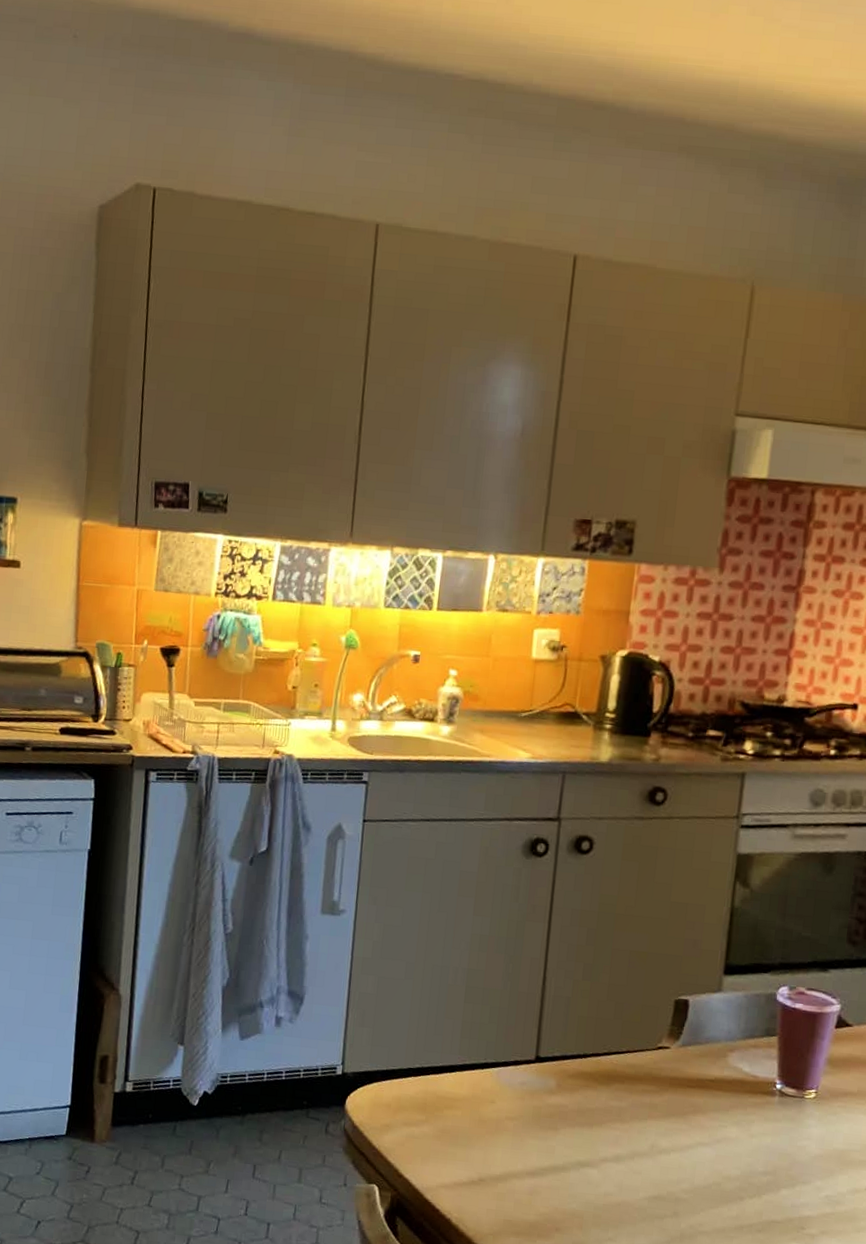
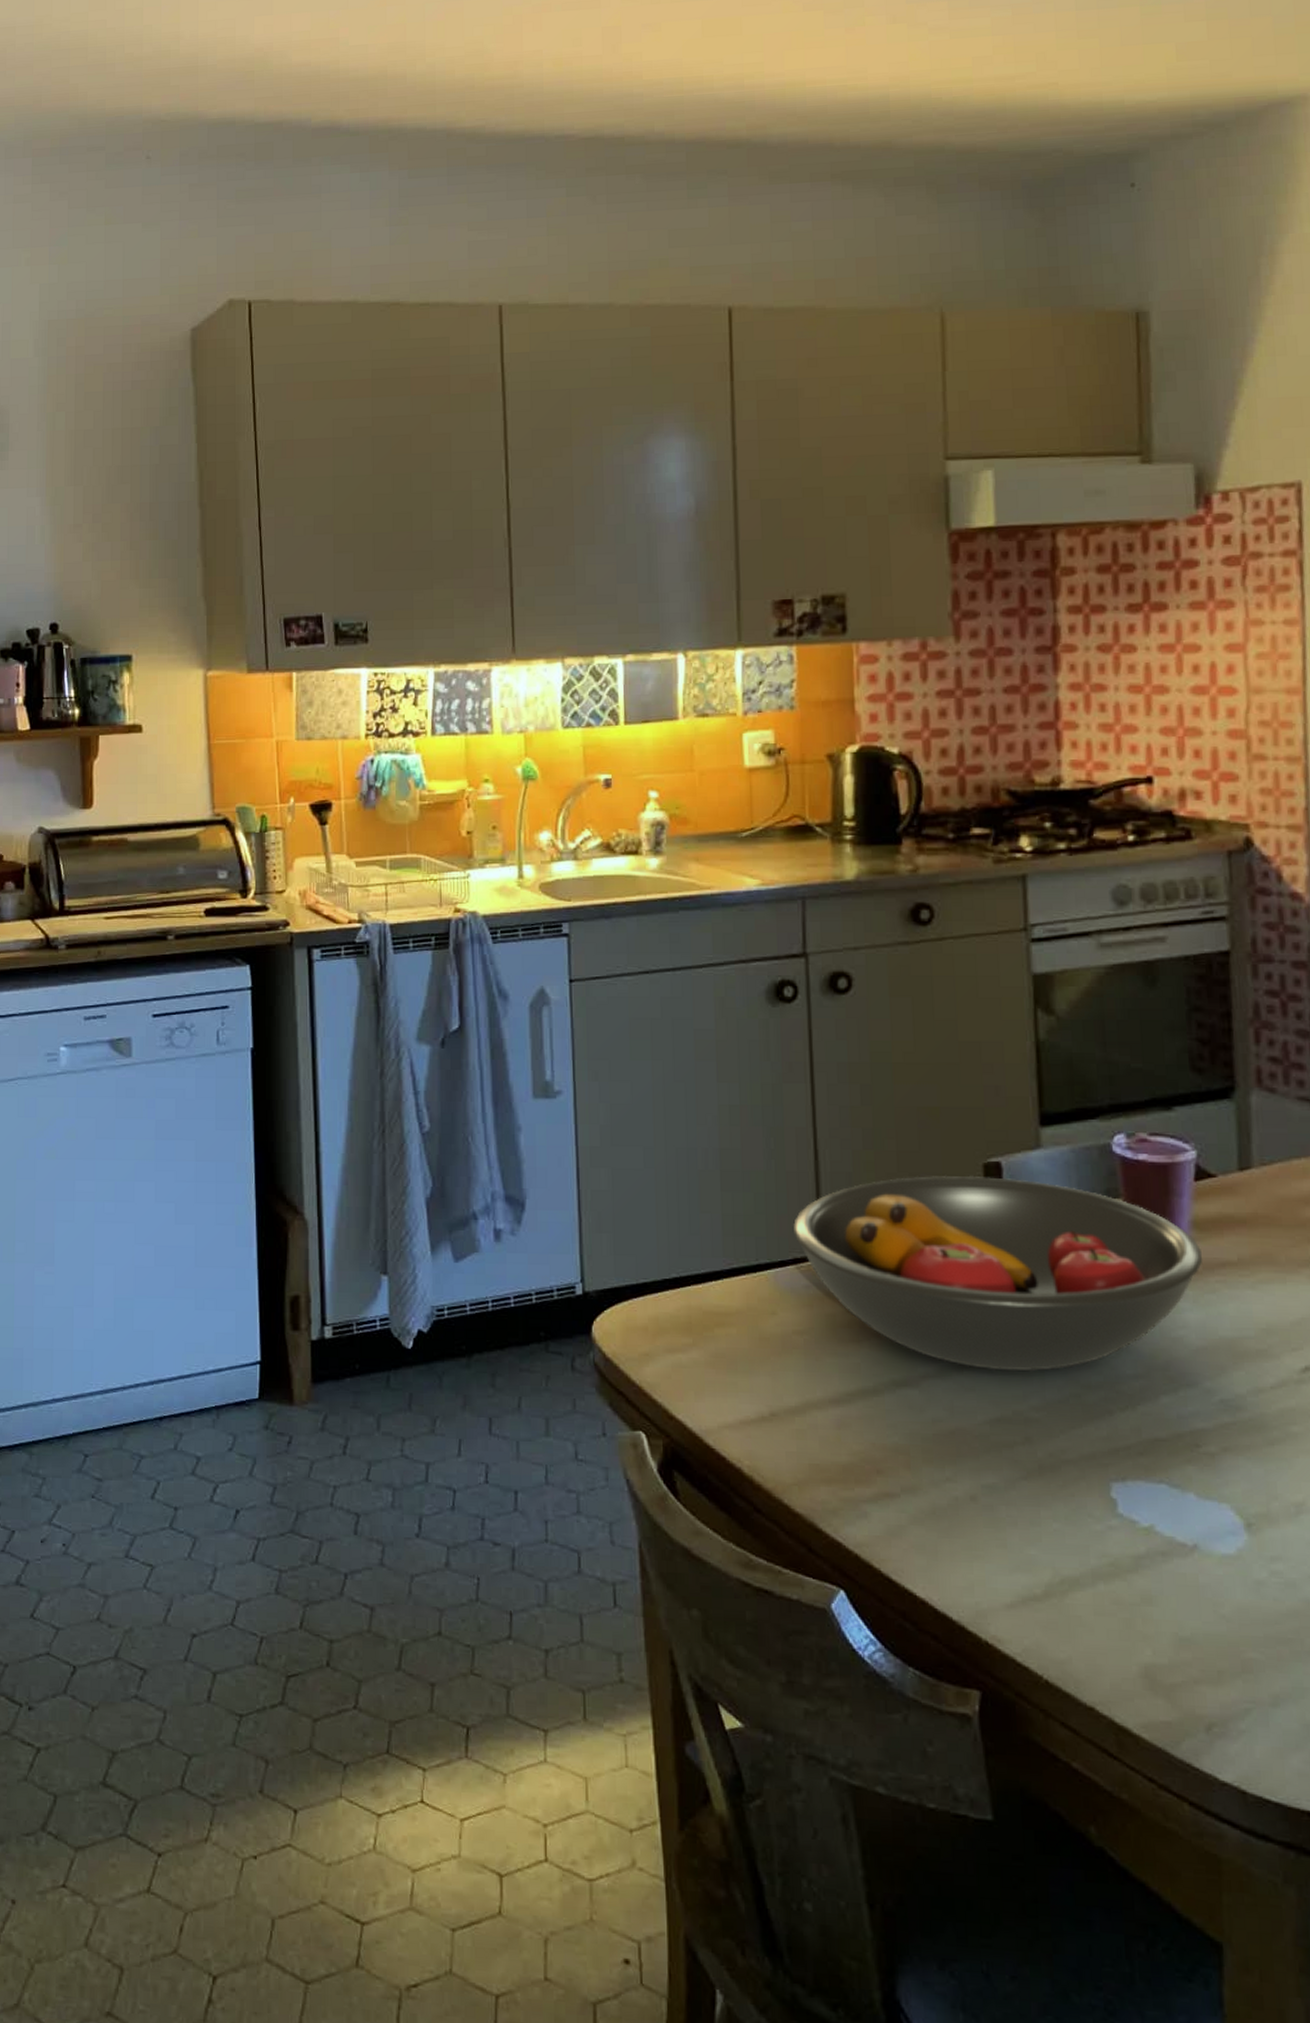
fruit bowl: none [517,1004,831,1163] -> present [792,1175,1202,1372]

